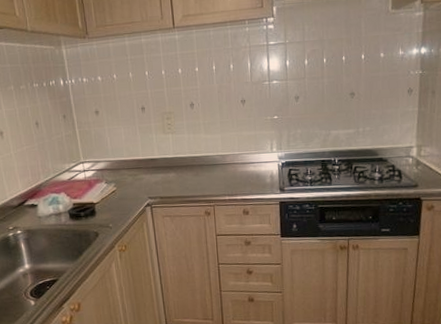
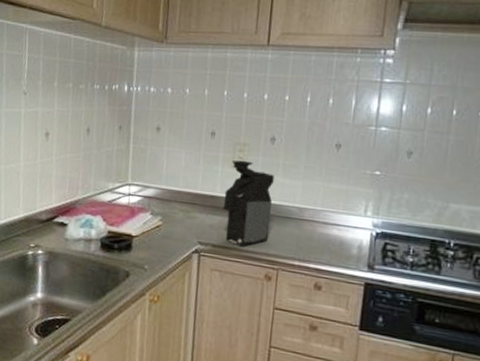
coffee maker: none [161,125,203,194] -> present [223,160,274,246]

